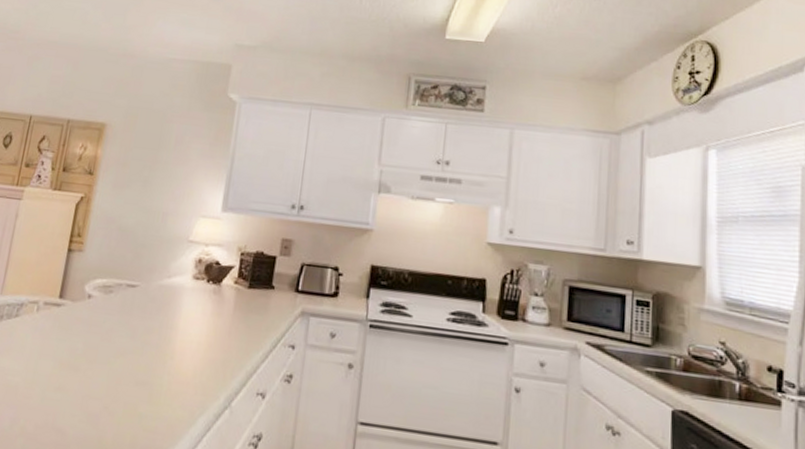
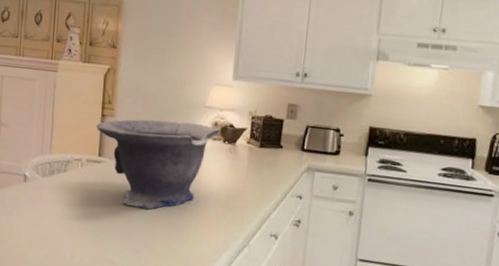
decorative bowl: none [60,254,205,364] -> present [96,119,220,210]

